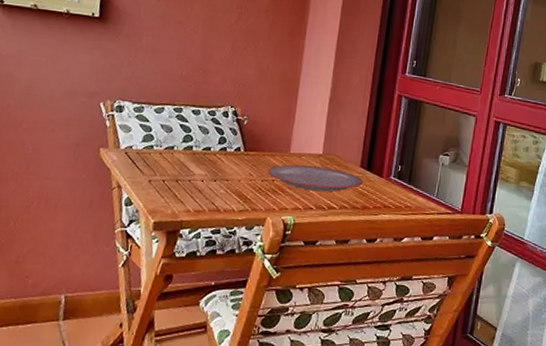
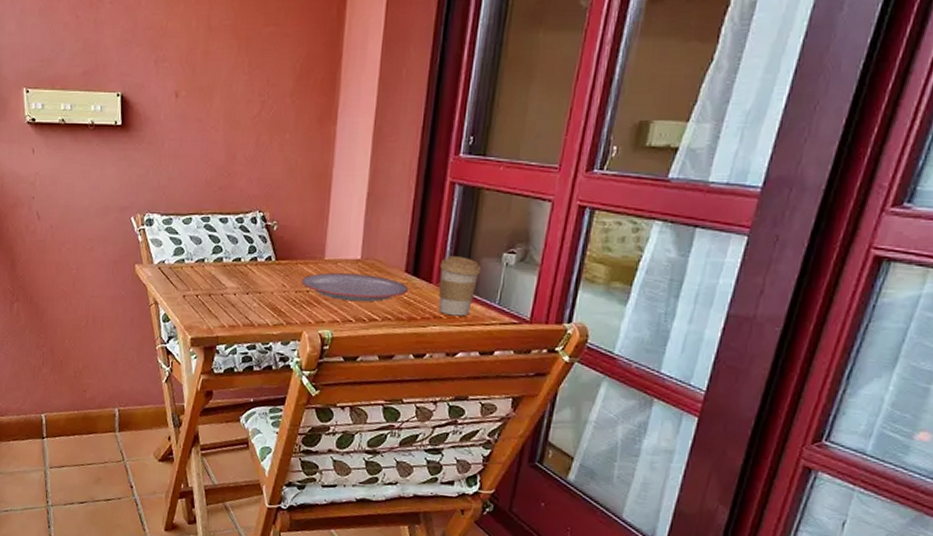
coffee cup: none [387,155,423,207] -> present [438,256,482,316]

